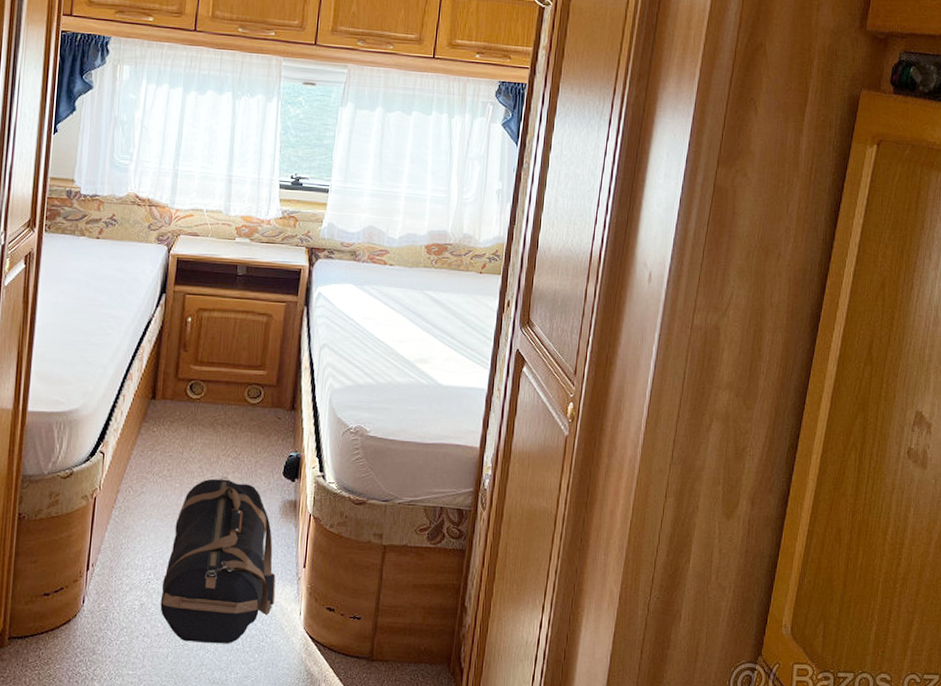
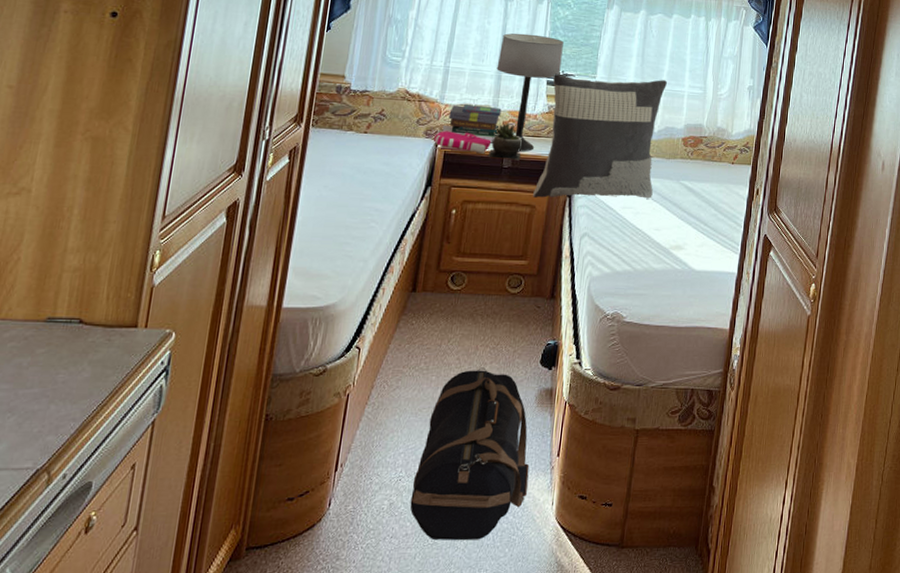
book: none [166,236,225,261] -> present [434,131,492,154]
books: none [174,209,234,250] -> present [442,105,502,143]
succulent plant: none [222,228,257,268] -> present [489,122,523,161]
table lamp: none [226,133,296,259] -> present [496,33,564,152]
pillow: none [269,176,407,309] -> present [533,73,667,199]

